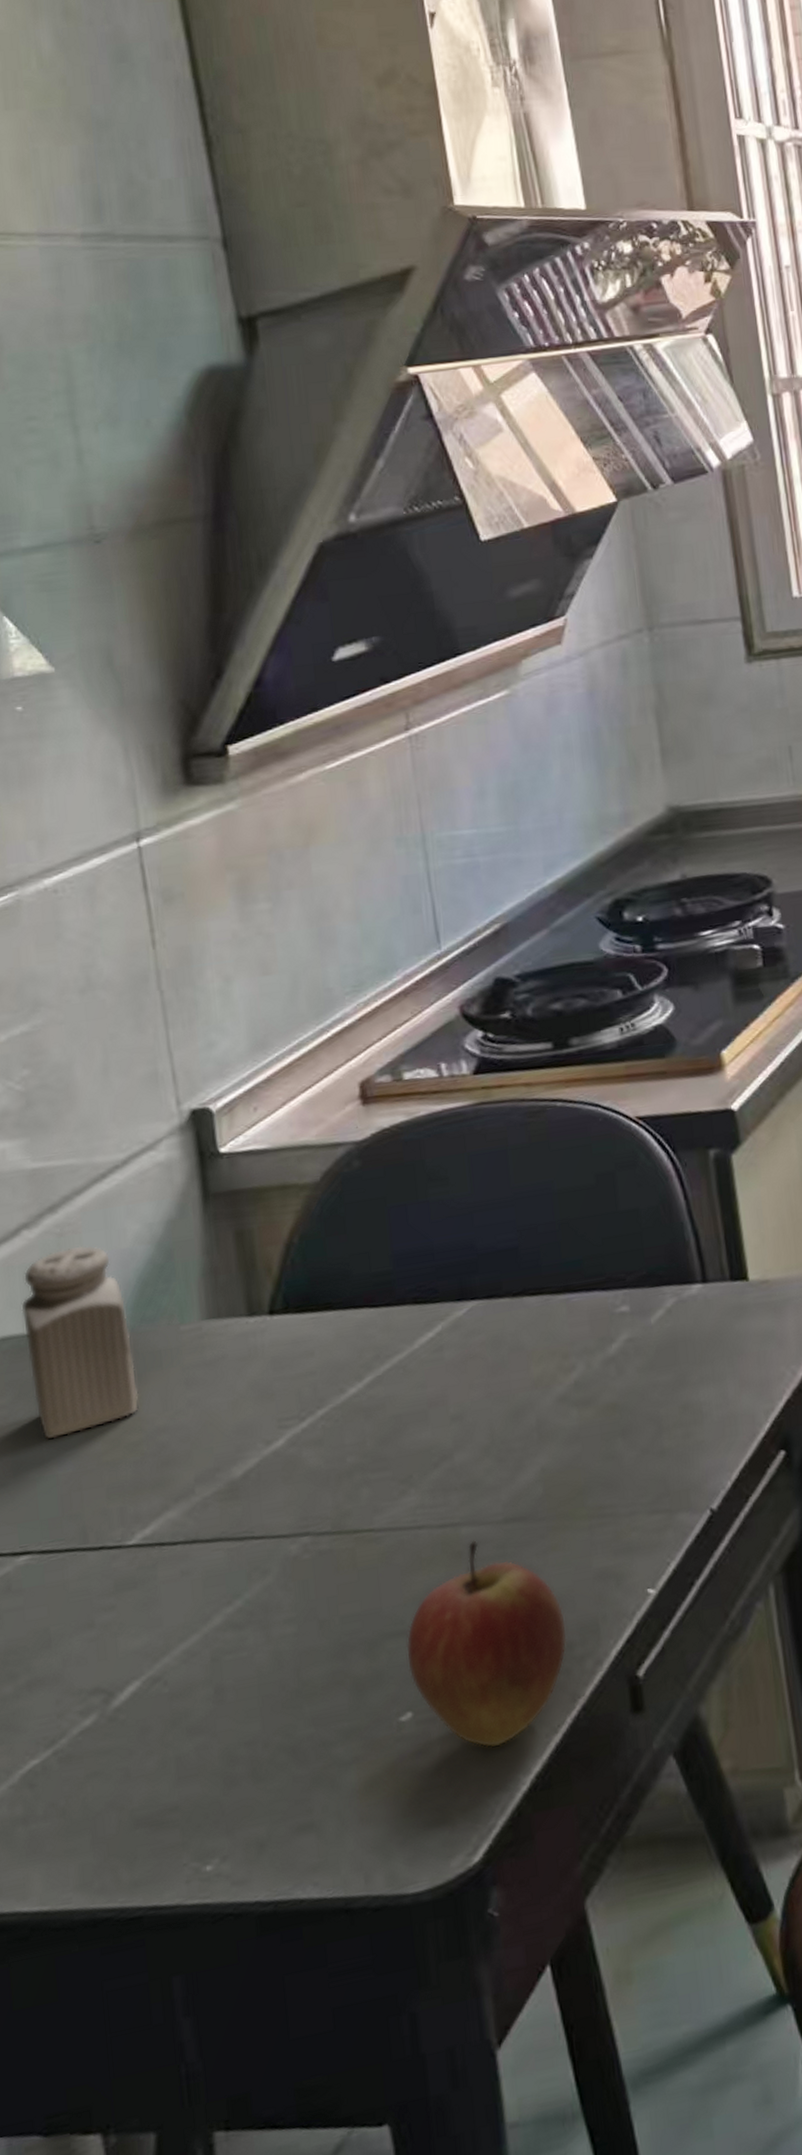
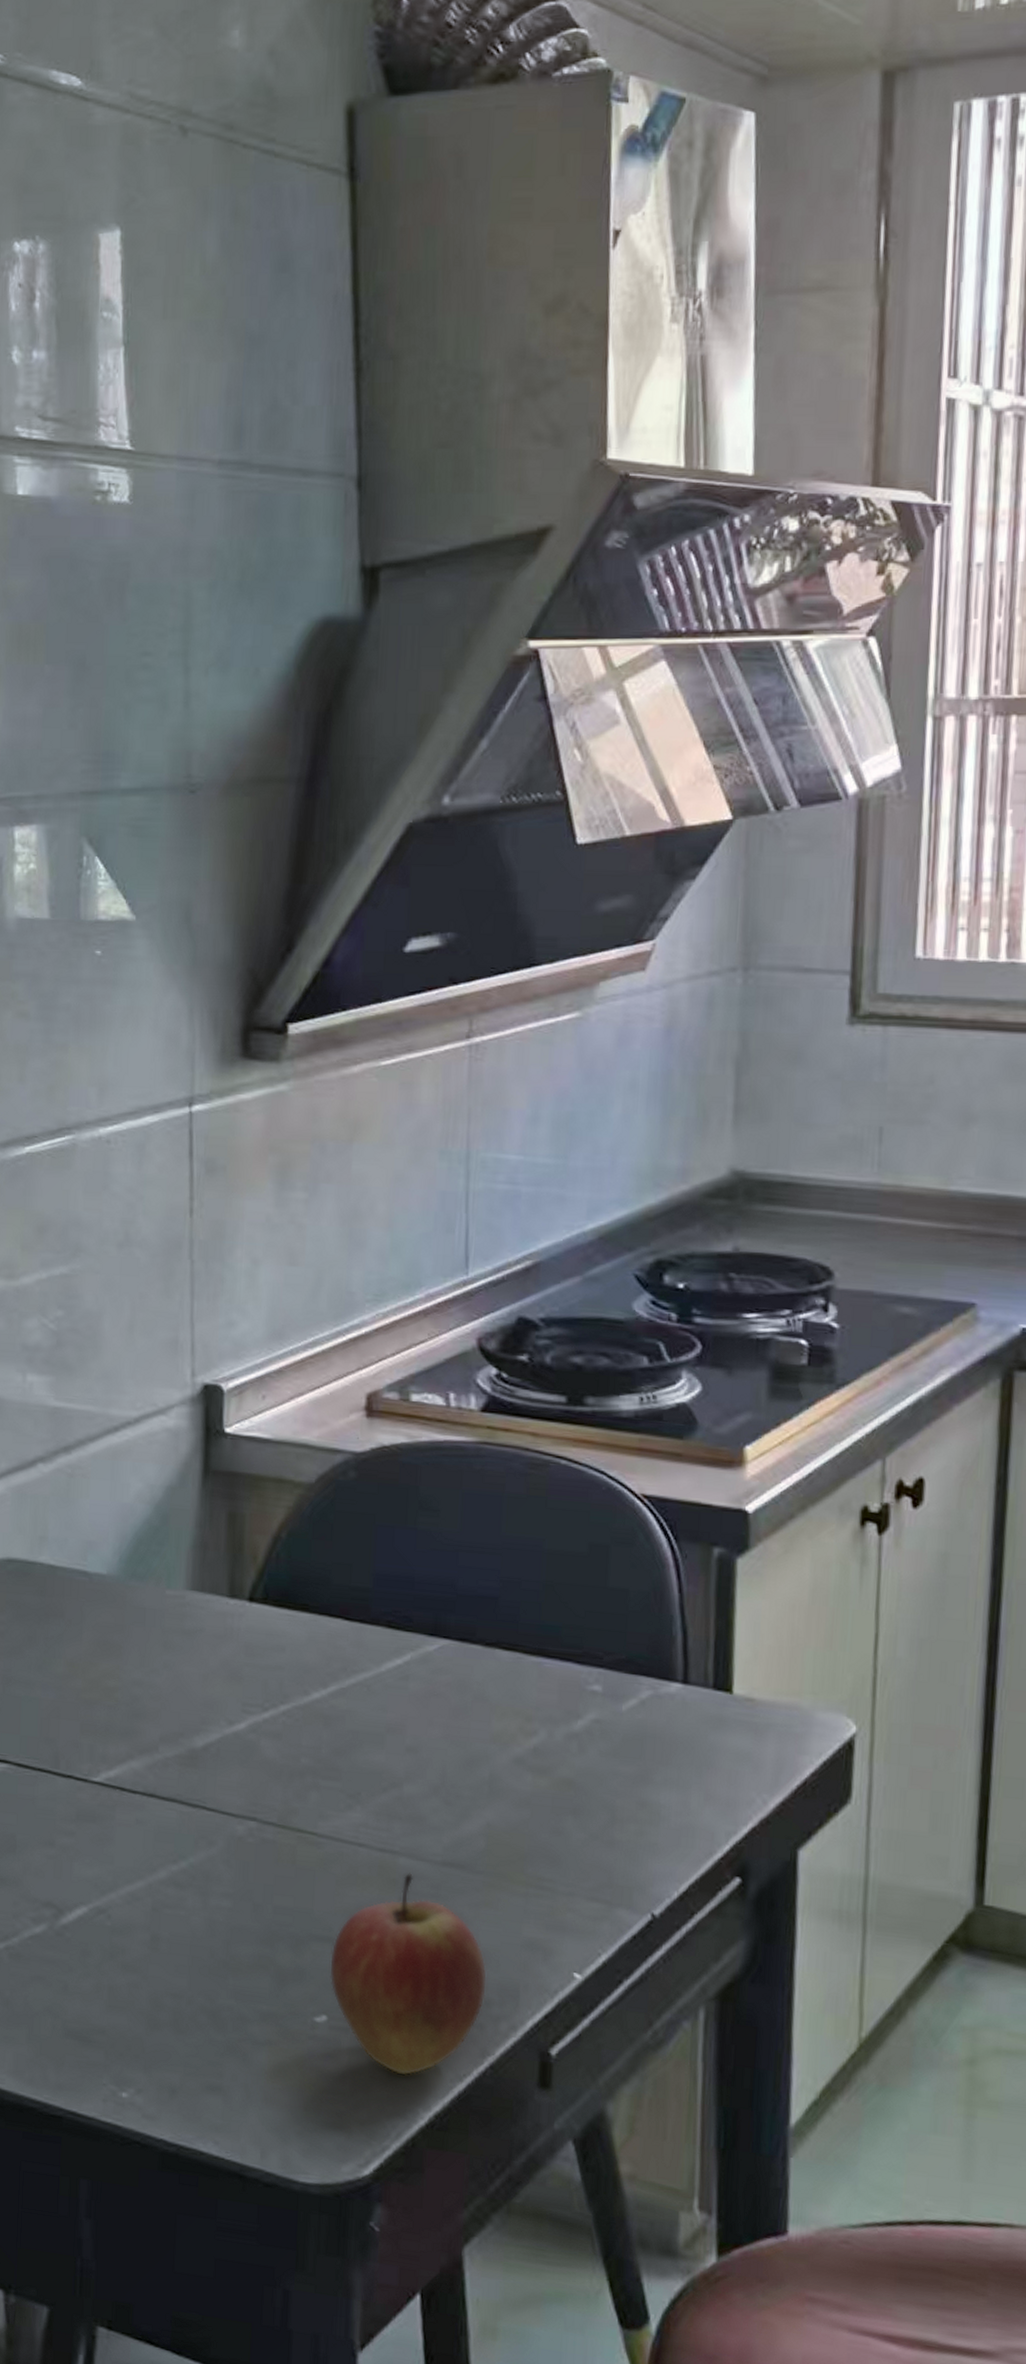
salt shaker: present [21,1245,139,1440] -> none [28,1489,121,1665]

